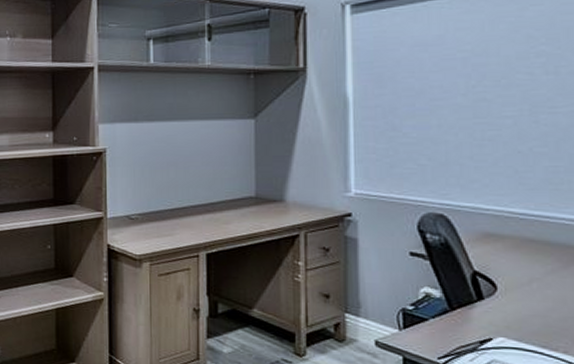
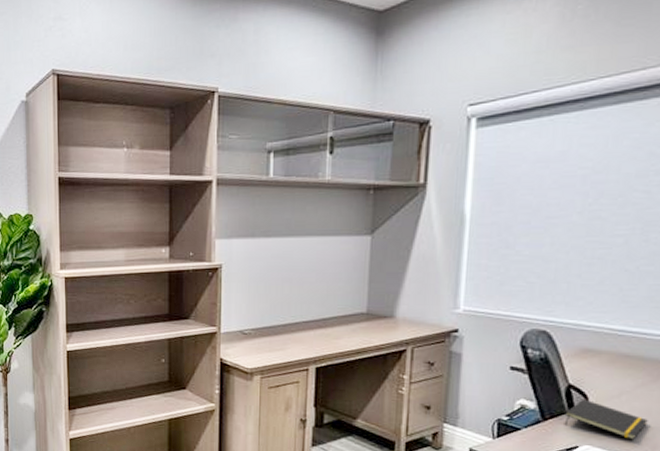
notepad: none [473,286,564,331] -> present [564,399,648,440]

